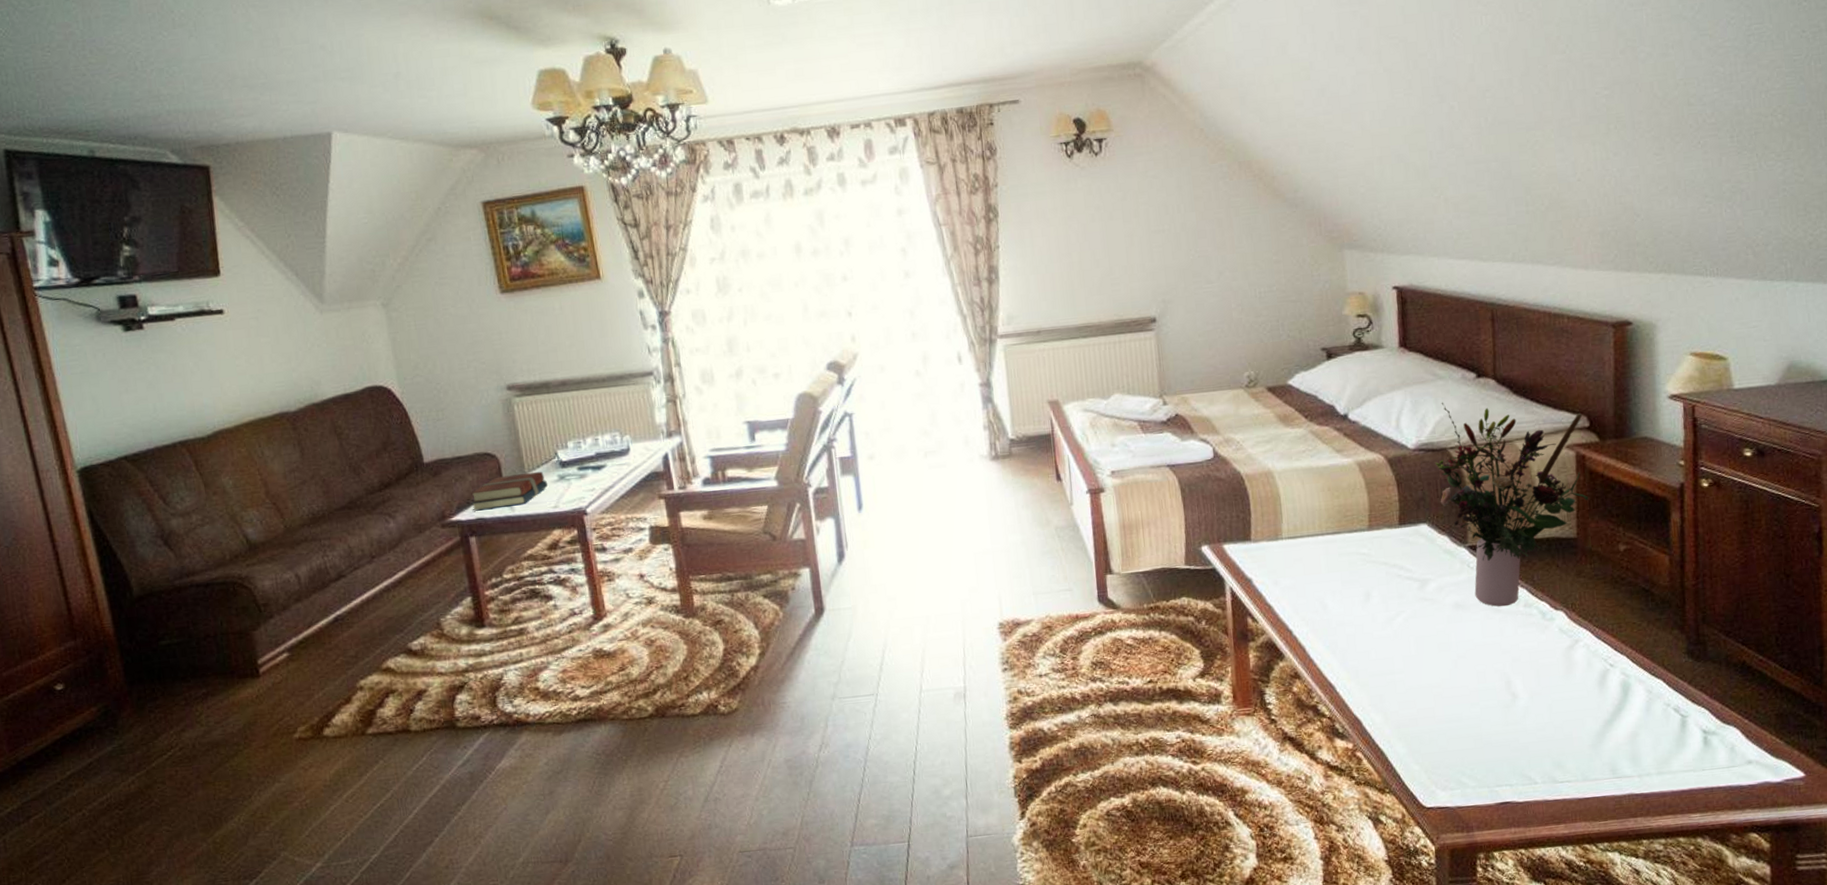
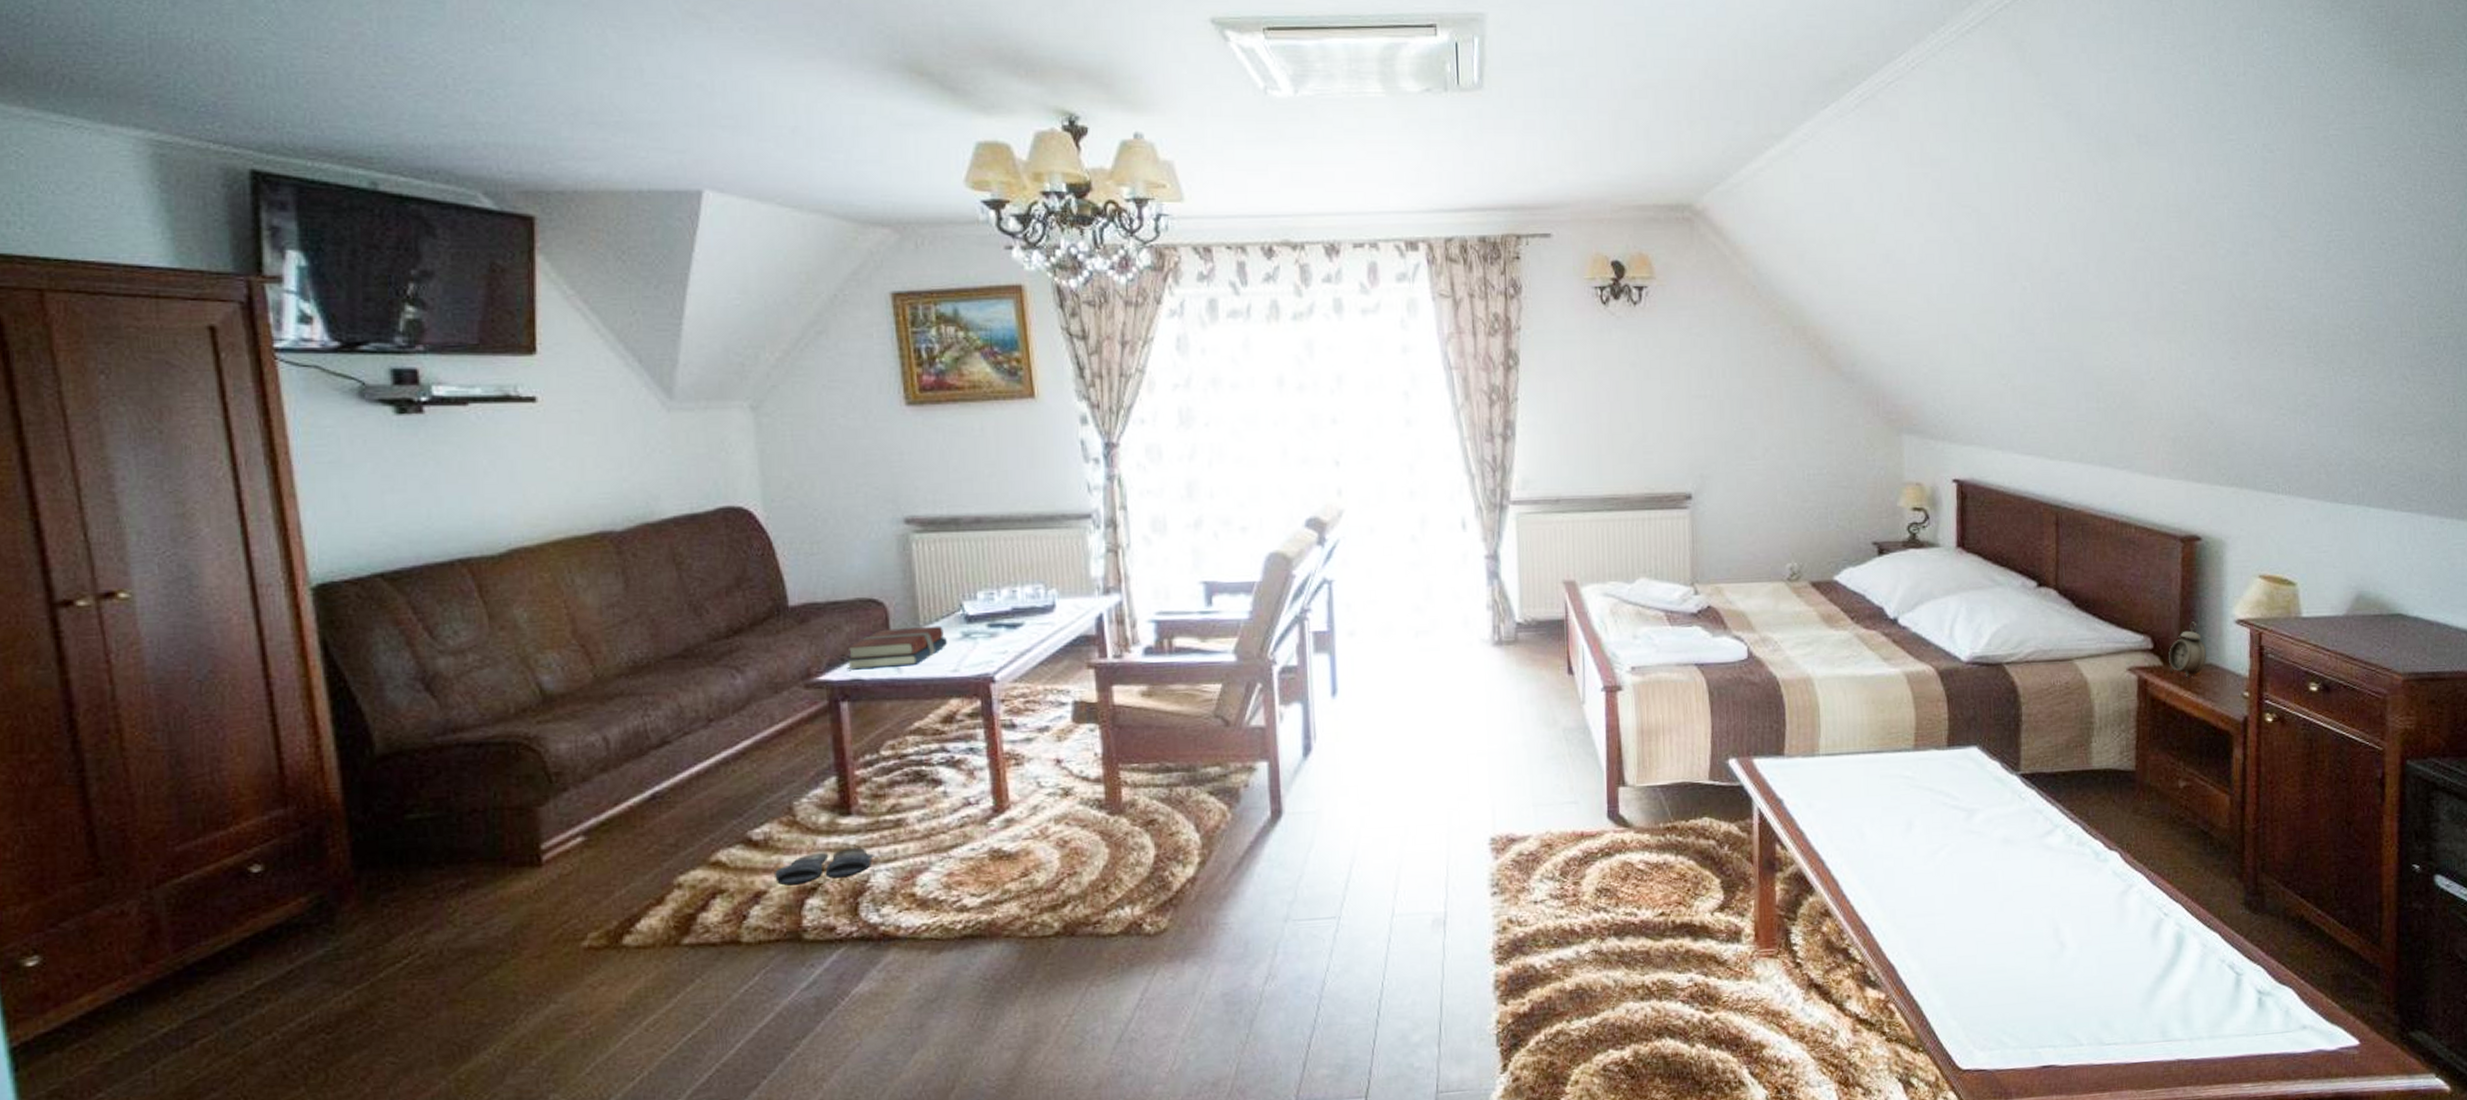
slippers: none [431,652,505,685] -> present [775,847,874,885]
bouquet: present [1435,402,1588,607] -> none [1989,611,2149,844]
alarm clock: none [1604,399,1642,451] -> present [2169,621,2207,678]

